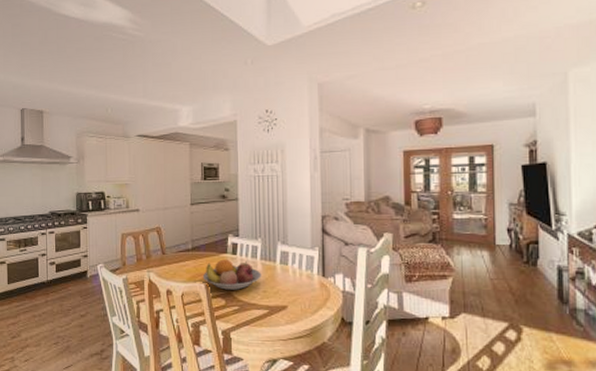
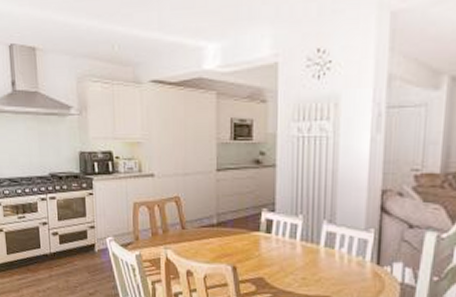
fruit bowl: present [202,259,261,290] -> none [229,238,301,275]

